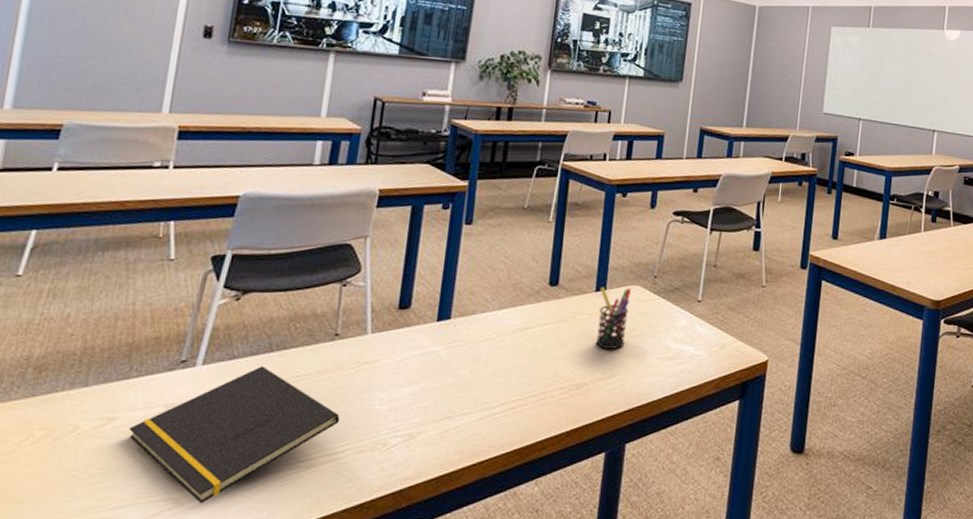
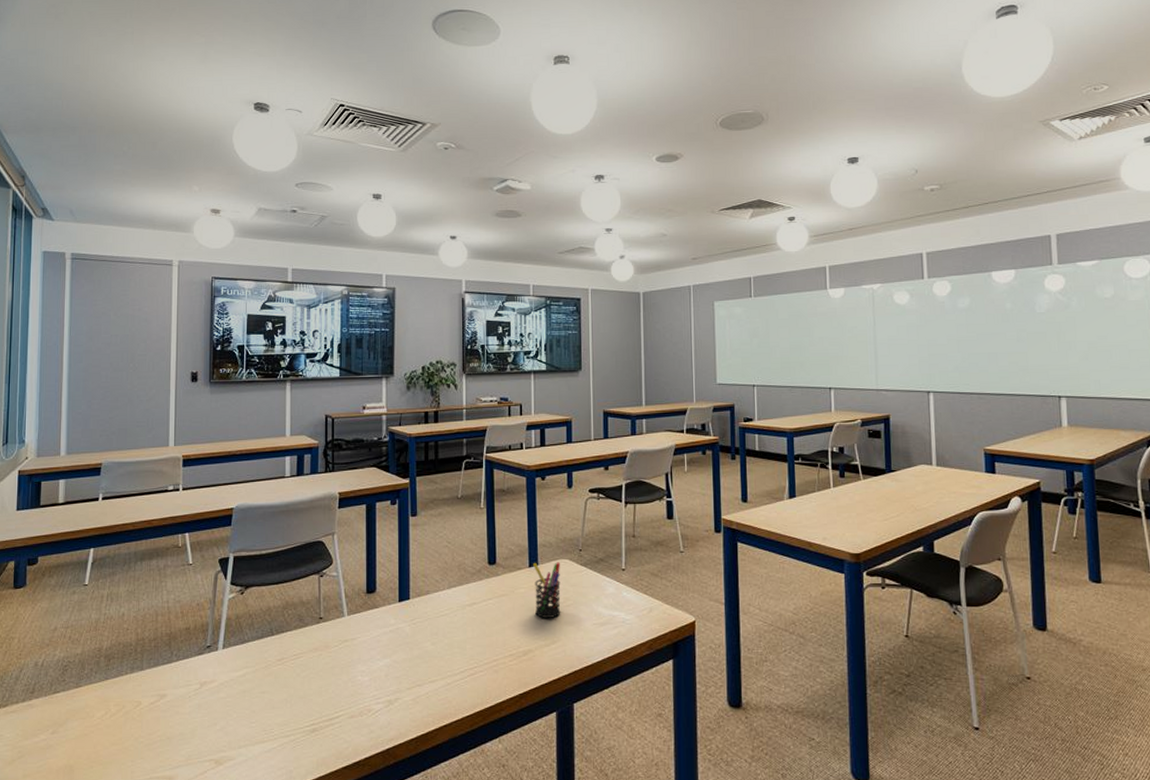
notepad: present [128,366,340,503] -> none [176,648,332,763]

